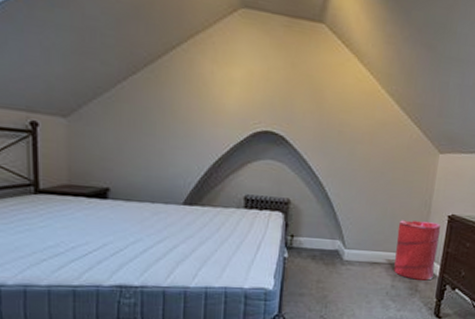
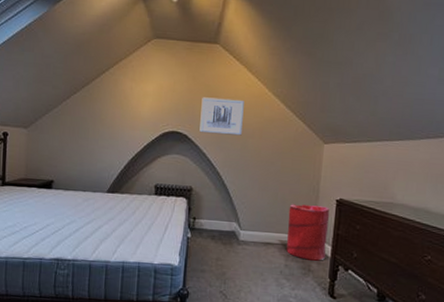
wall art: none [299,90,353,140] -> present [199,97,244,136]

